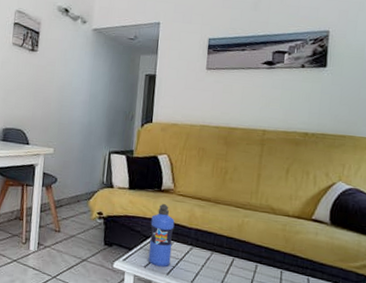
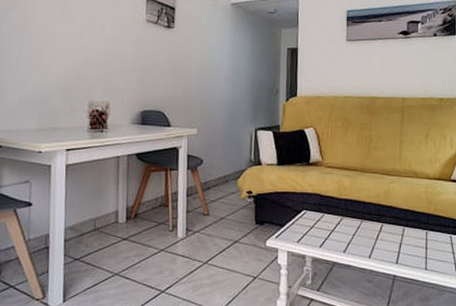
water bottle: present [148,204,175,268] -> none [300,177,325,240]

